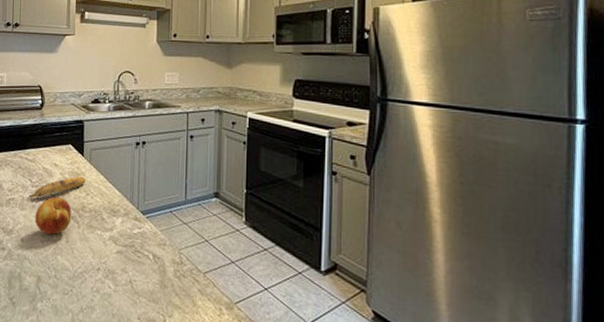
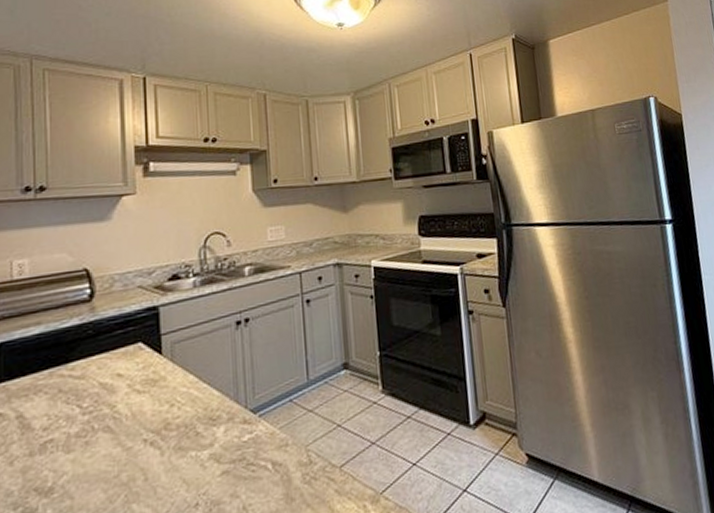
banana: present [28,176,86,198] -> none [77,382,168,432]
fruit: present [35,196,72,236] -> none [91,419,150,479]

